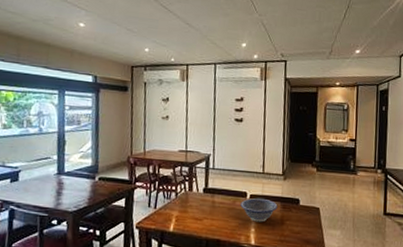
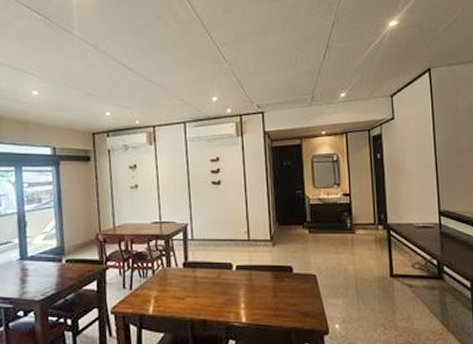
decorative bowl: present [240,197,278,222] -> none [226,268,268,296]

